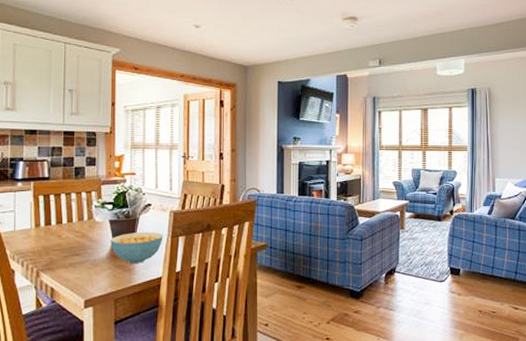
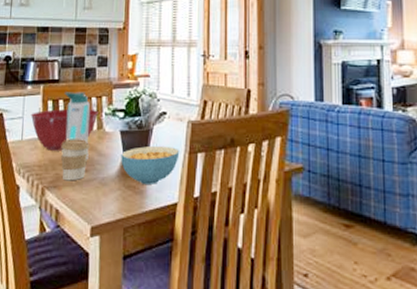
mixing bowl: none [22,203,88,239] -> present [30,109,99,151]
coffee cup: none [53,228,82,264] -> present [61,139,90,181]
water bottle: none [55,188,80,246] -> present [64,92,90,160]

